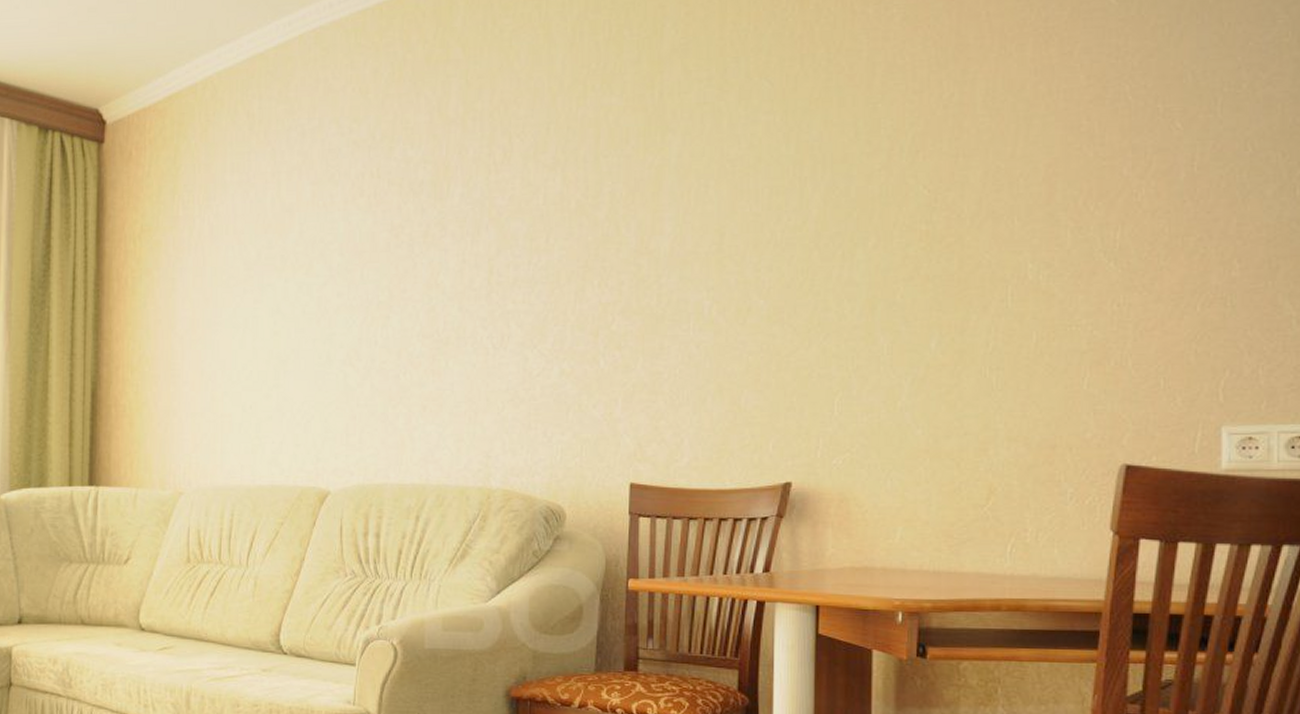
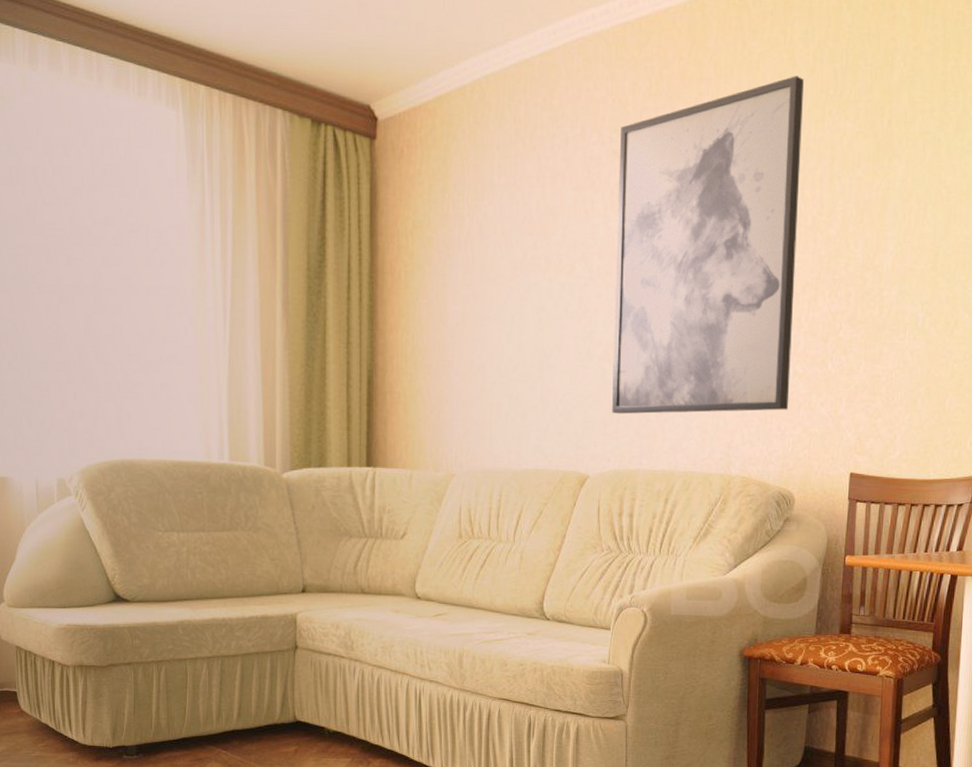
wall art: none [355,51,562,423] -> present [612,76,804,414]

